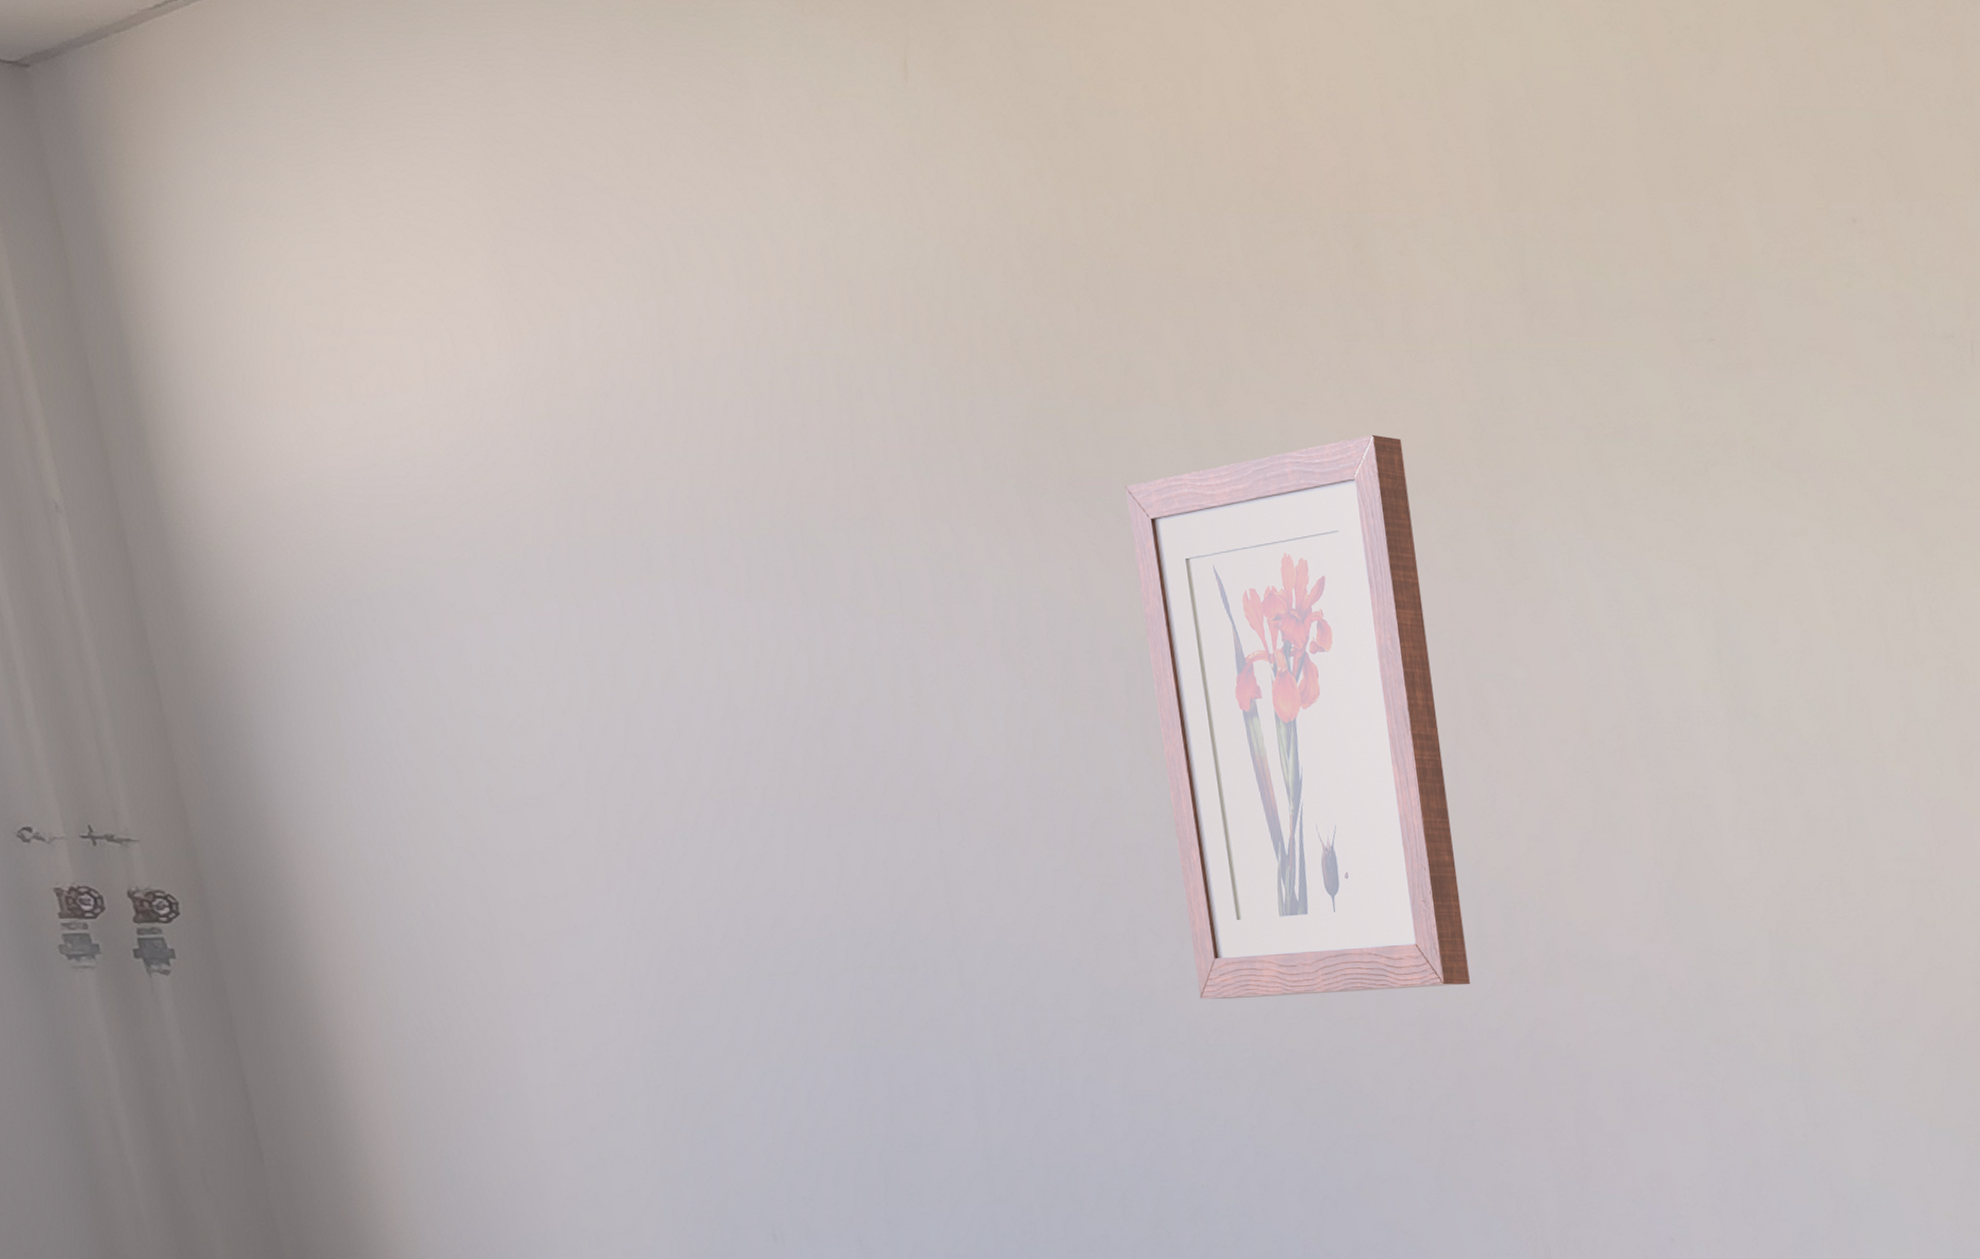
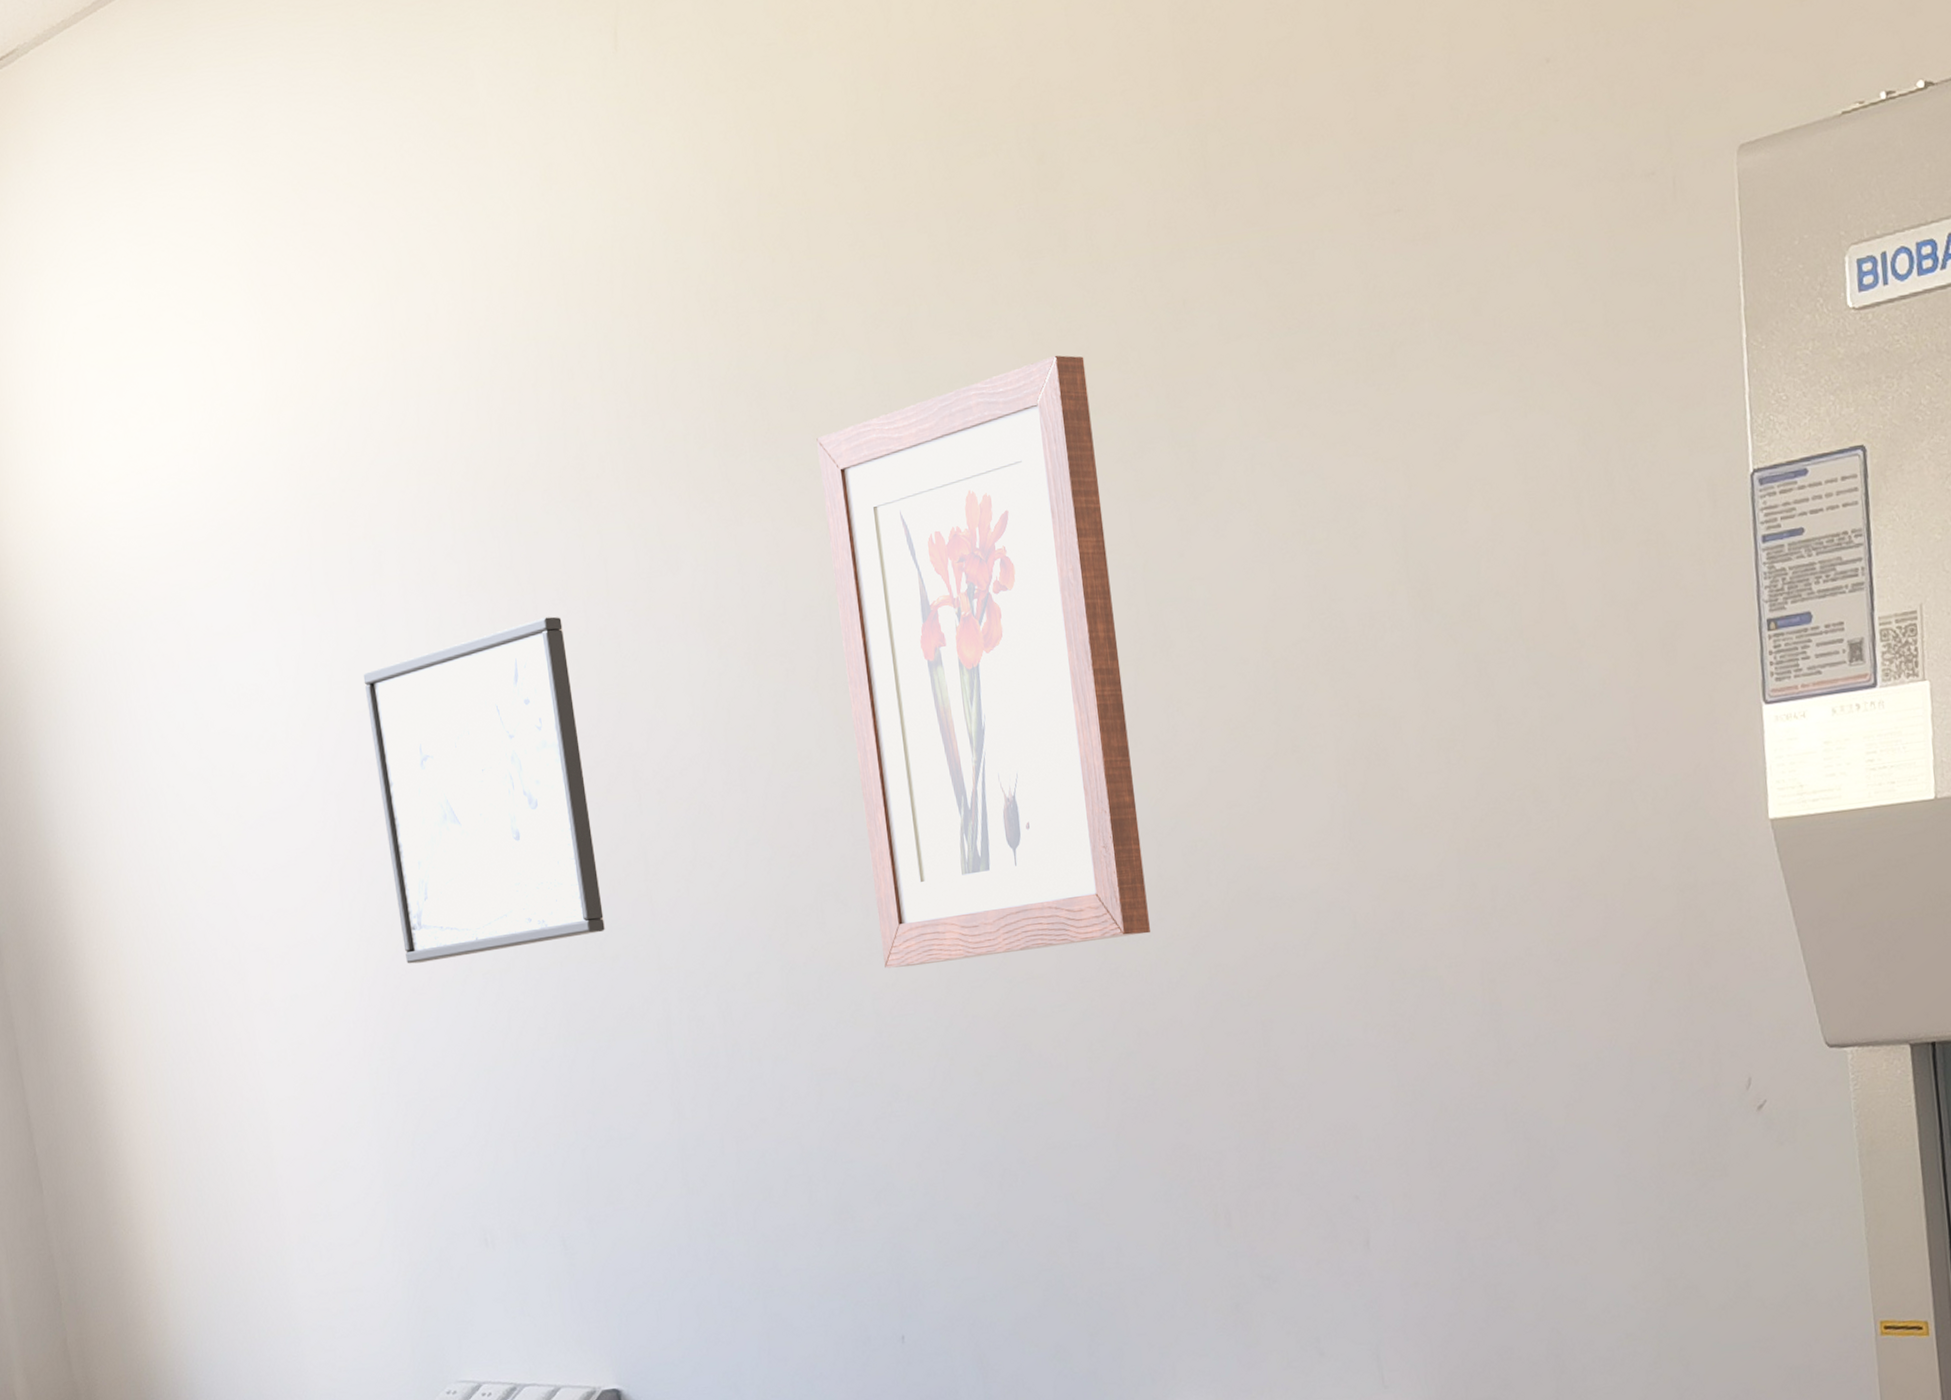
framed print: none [630,631,903,960] -> present [363,616,605,964]

